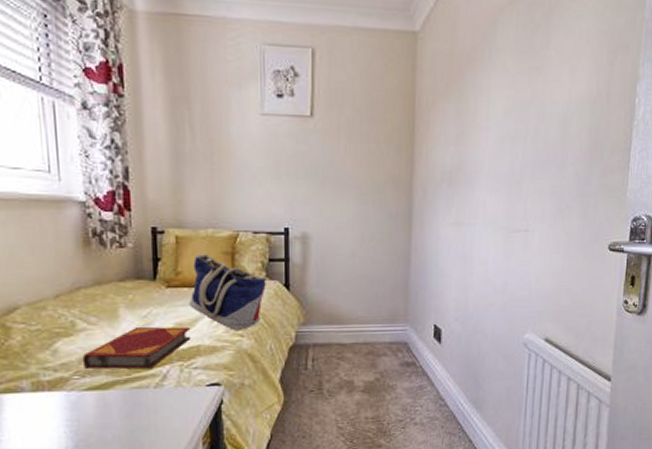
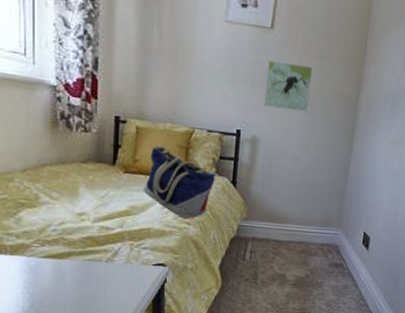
hardback book: present [82,326,191,369] -> none [43,205,143,245]
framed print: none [310,150,359,202] -> present [264,60,313,113]

